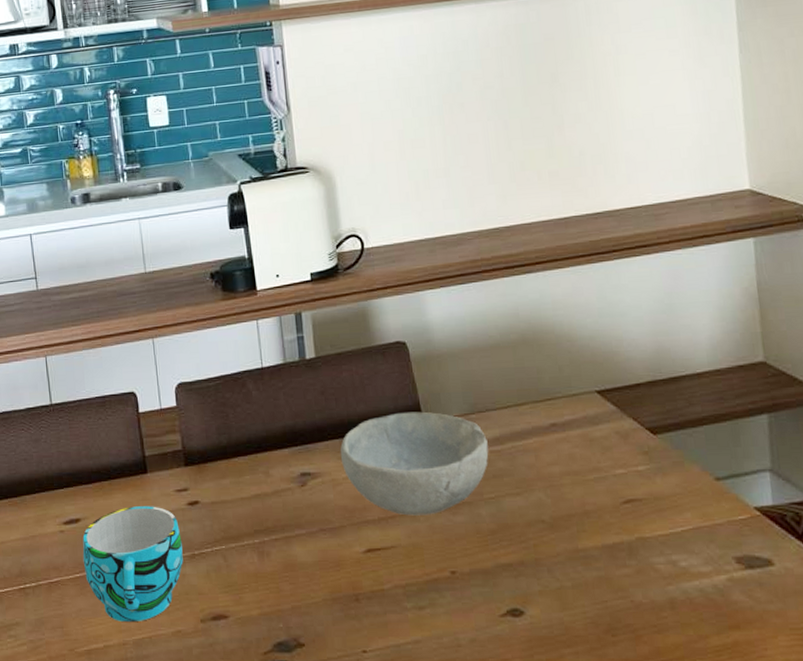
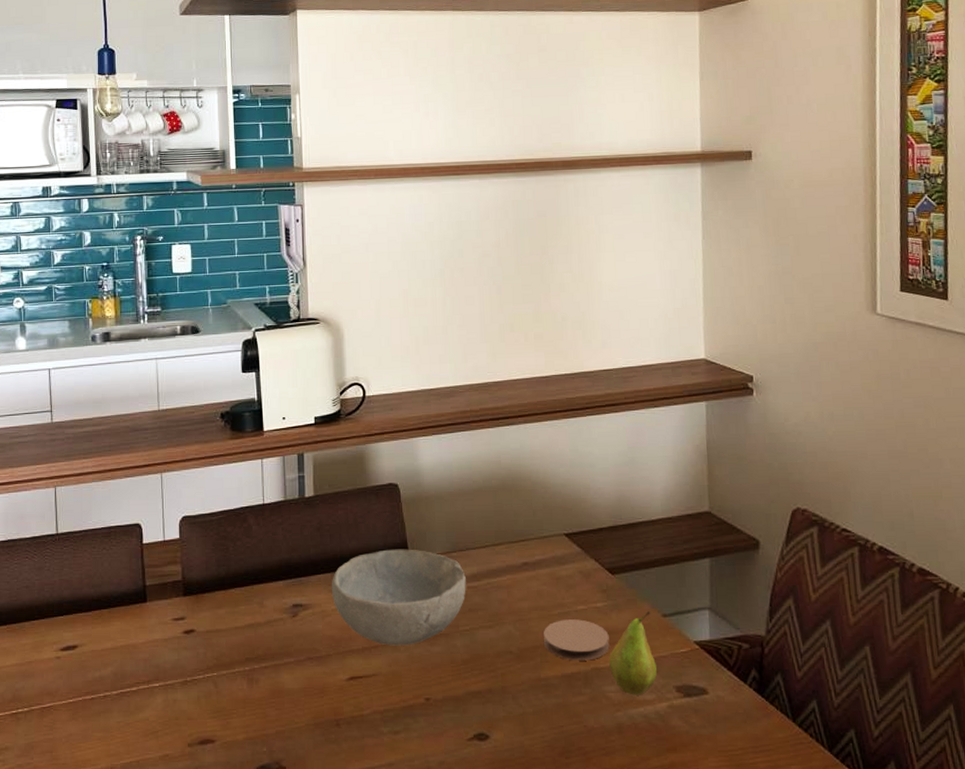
cup: present [82,506,183,623] -> none [77,634,175,747]
coaster: none [578,484,656,530] -> present [543,619,610,661]
fruit: none [655,473,712,567] -> present [609,610,657,695]

